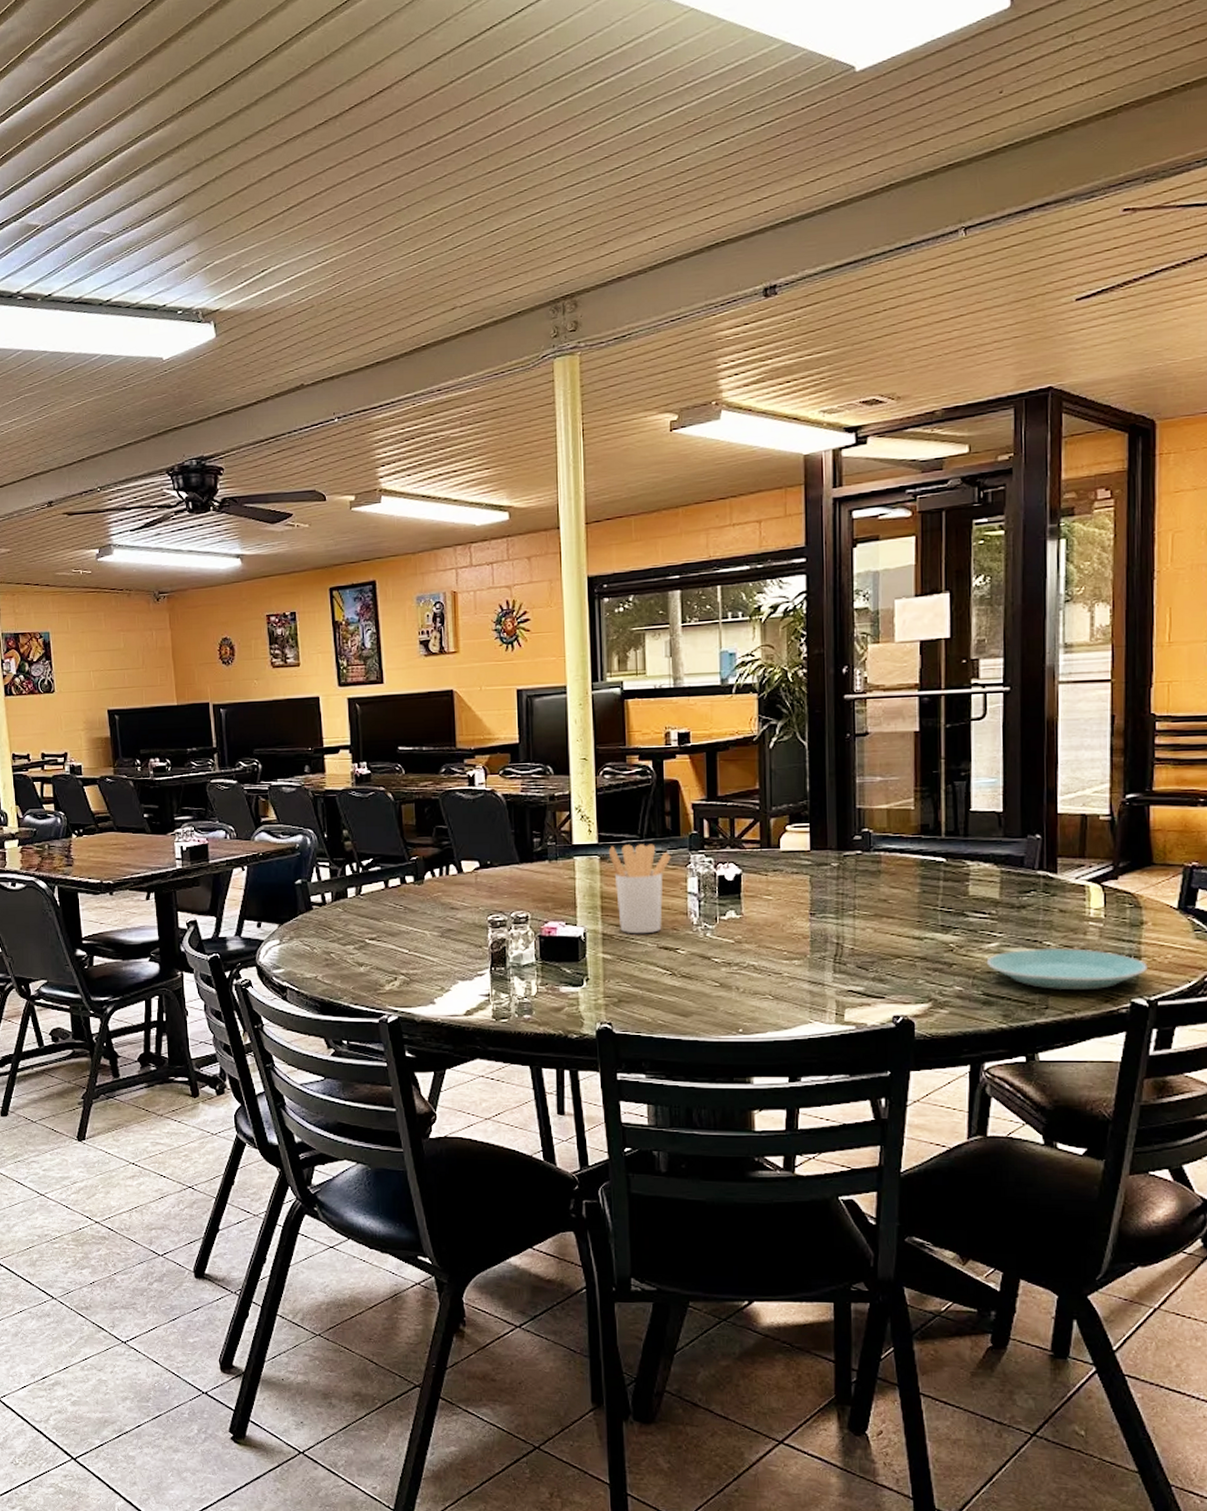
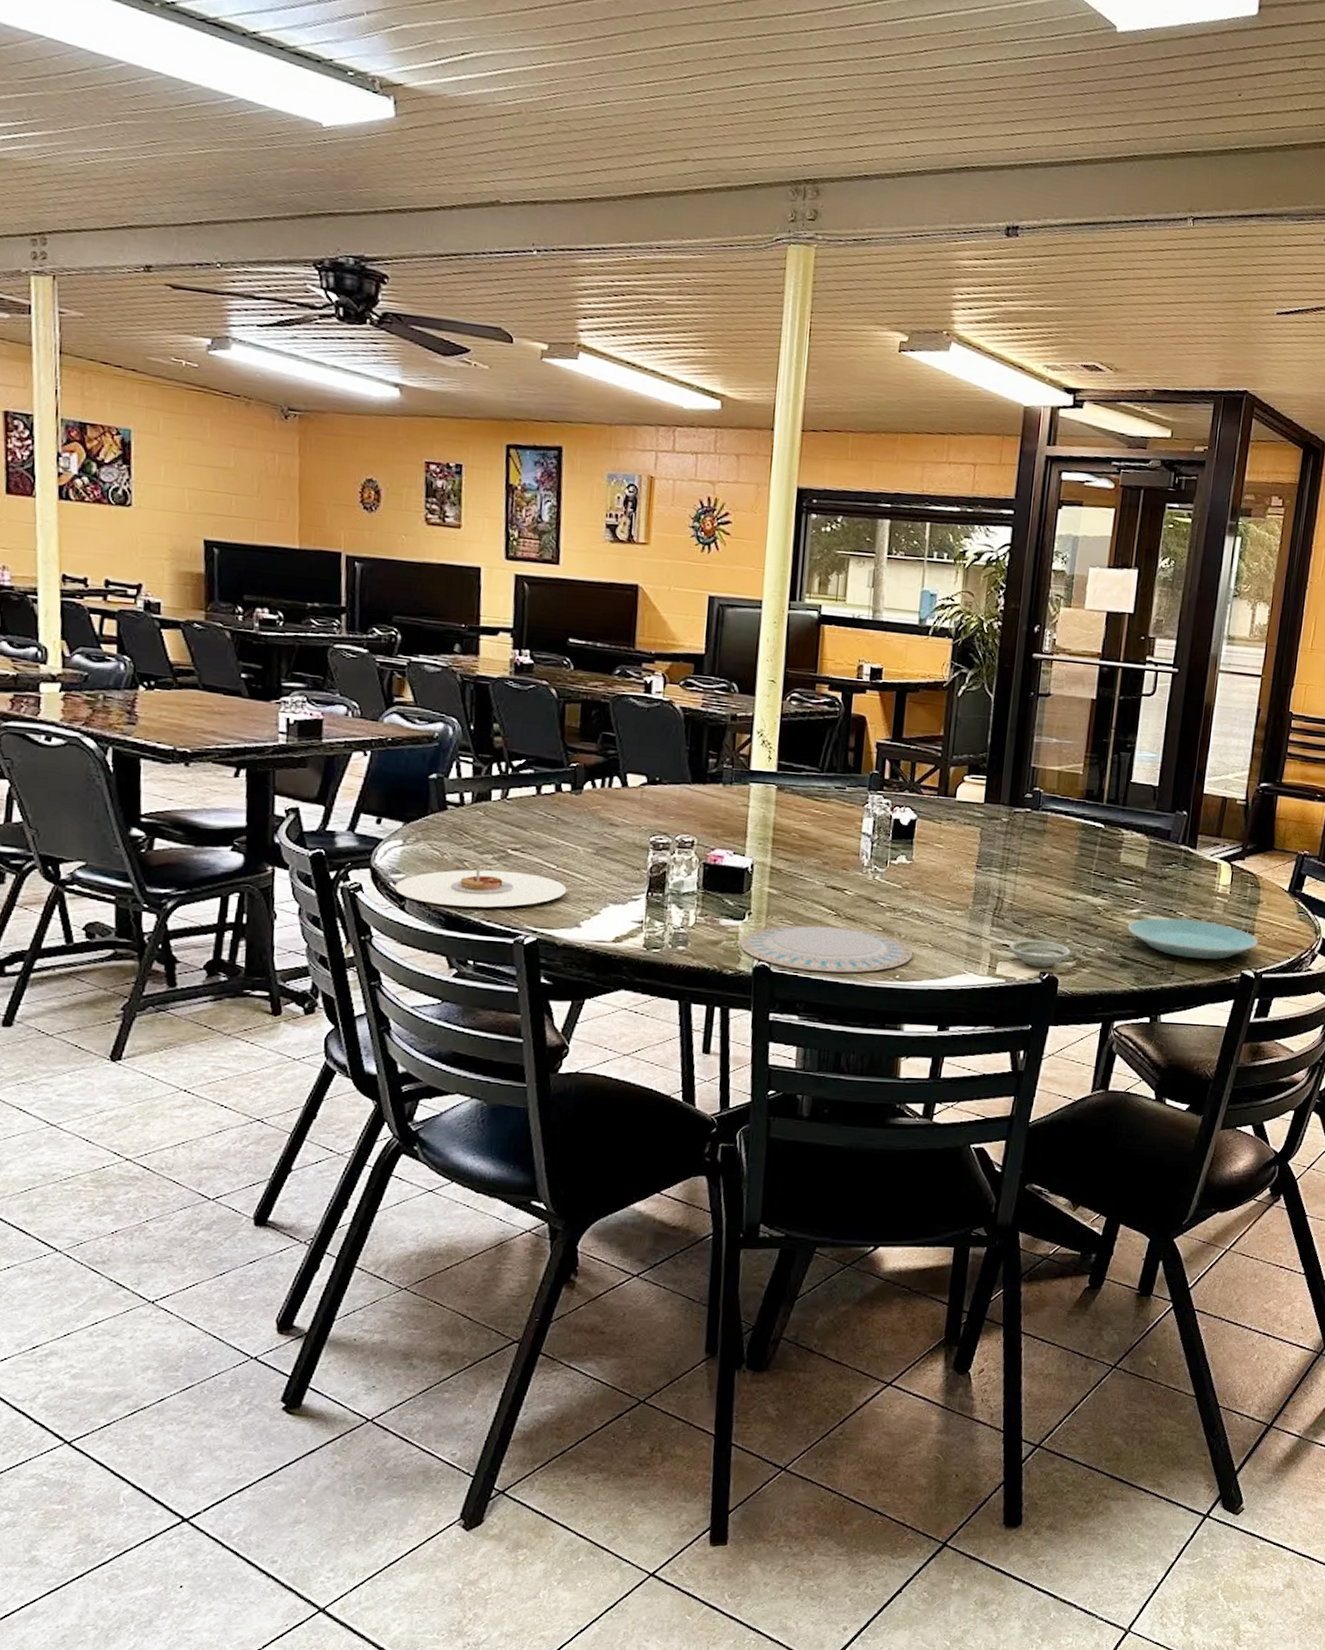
plate: none [276,958,420,993] -> present [394,868,567,908]
plate: none [581,986,754,1031] -> present [740,924,913,973]
utensil holder: present [608,844,671,934] -> none [786,776,850,872]
saucer: none [855,983,924,1011] -> present [1009,939,1070,967]

